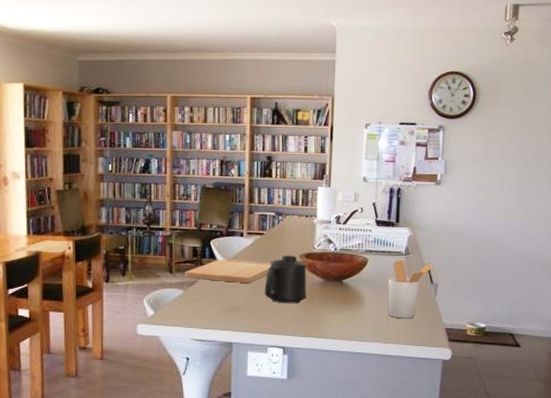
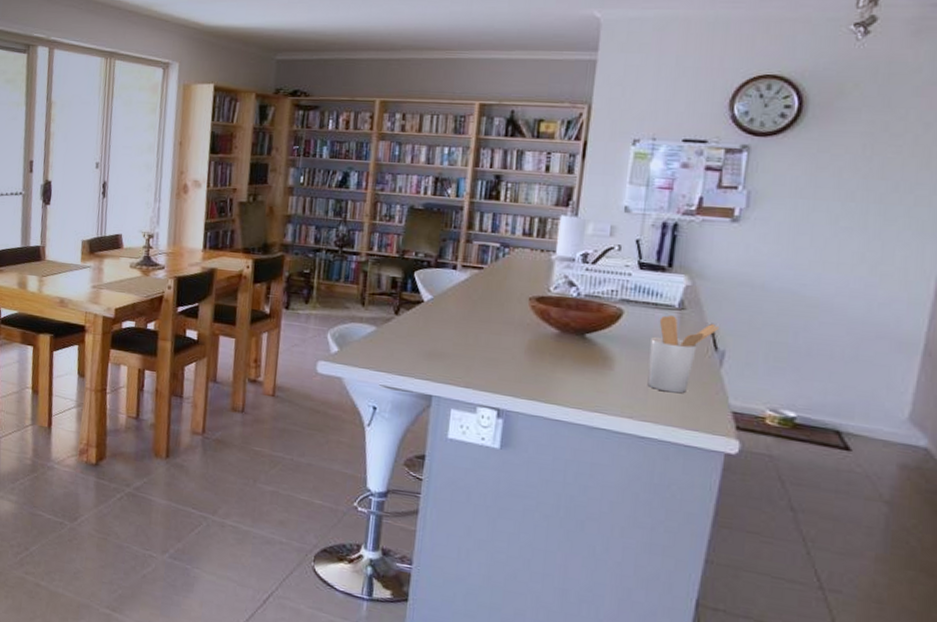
cutting board: present [185,258,272,283] -> none [379,293,491,326]
mug: present [265,255,308,304] -> none [478,296,539,358]

